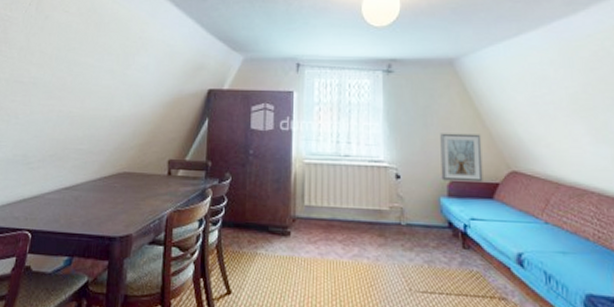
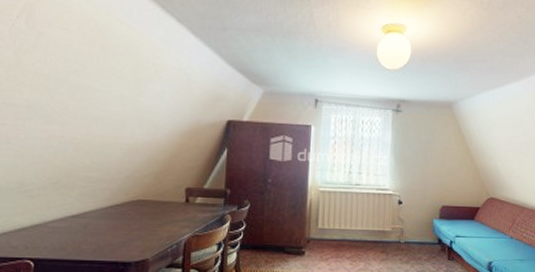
picture frame: present [440,133,483,182] -> none [435,166,469,207]

